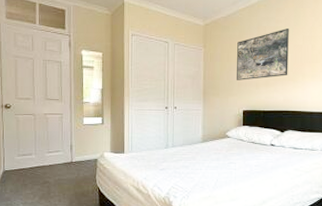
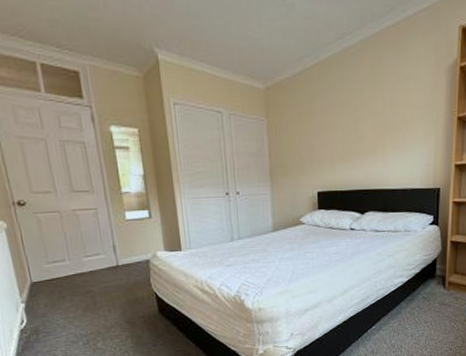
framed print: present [237,29,289,80] -> none [306,91,367,157]

